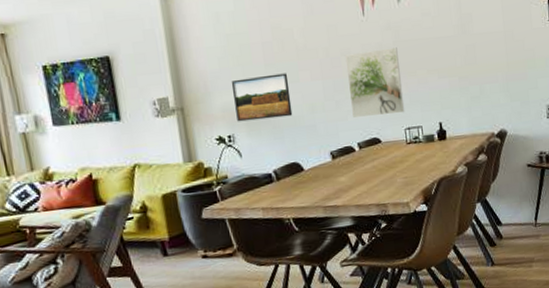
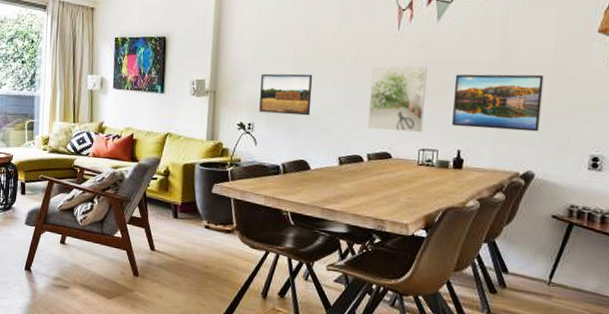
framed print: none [424,40,503,101] -> present [452,74,544,132]

